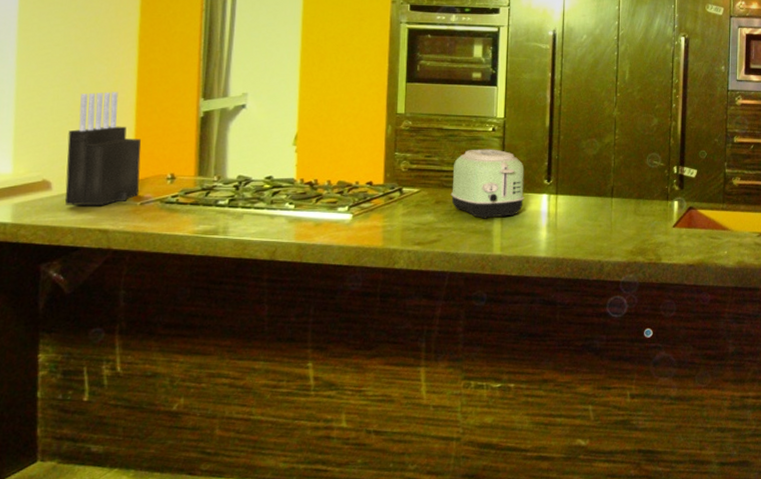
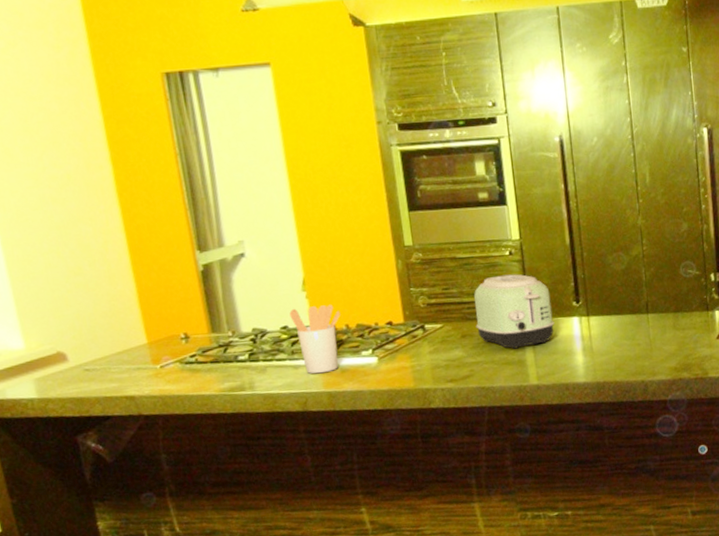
knife block: present [65,92,142,206] -> none [70,253,156,375]
utensil holder: none [276,160,325,225] -> present [289,305,340,374]

